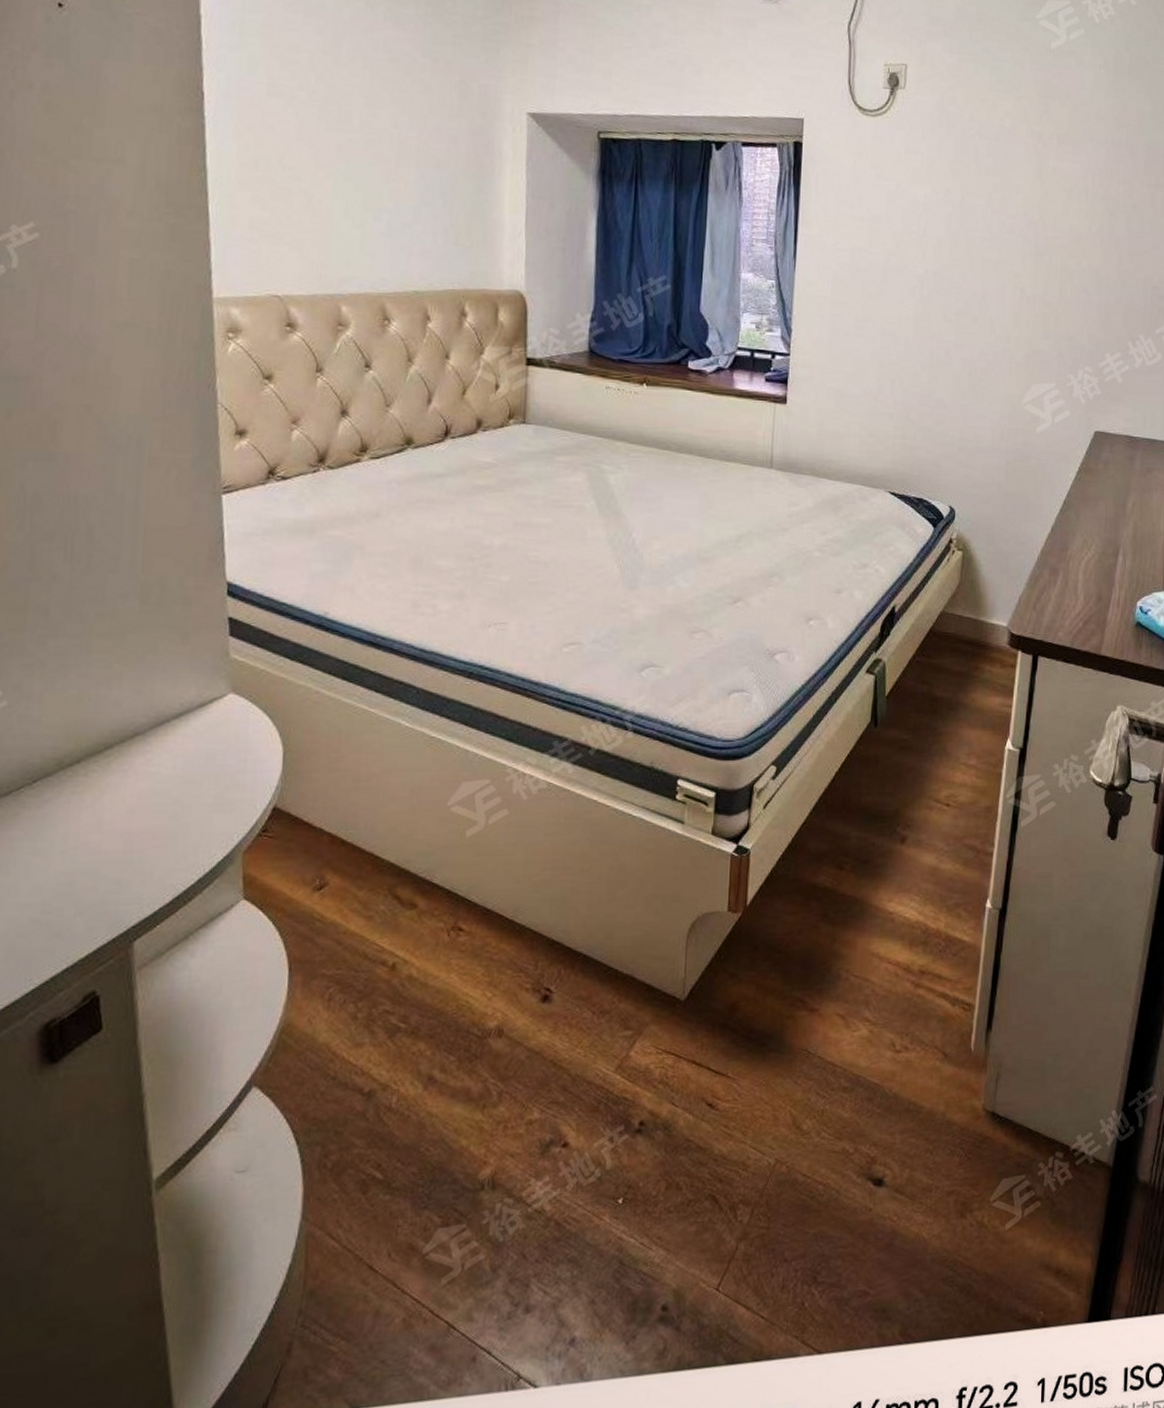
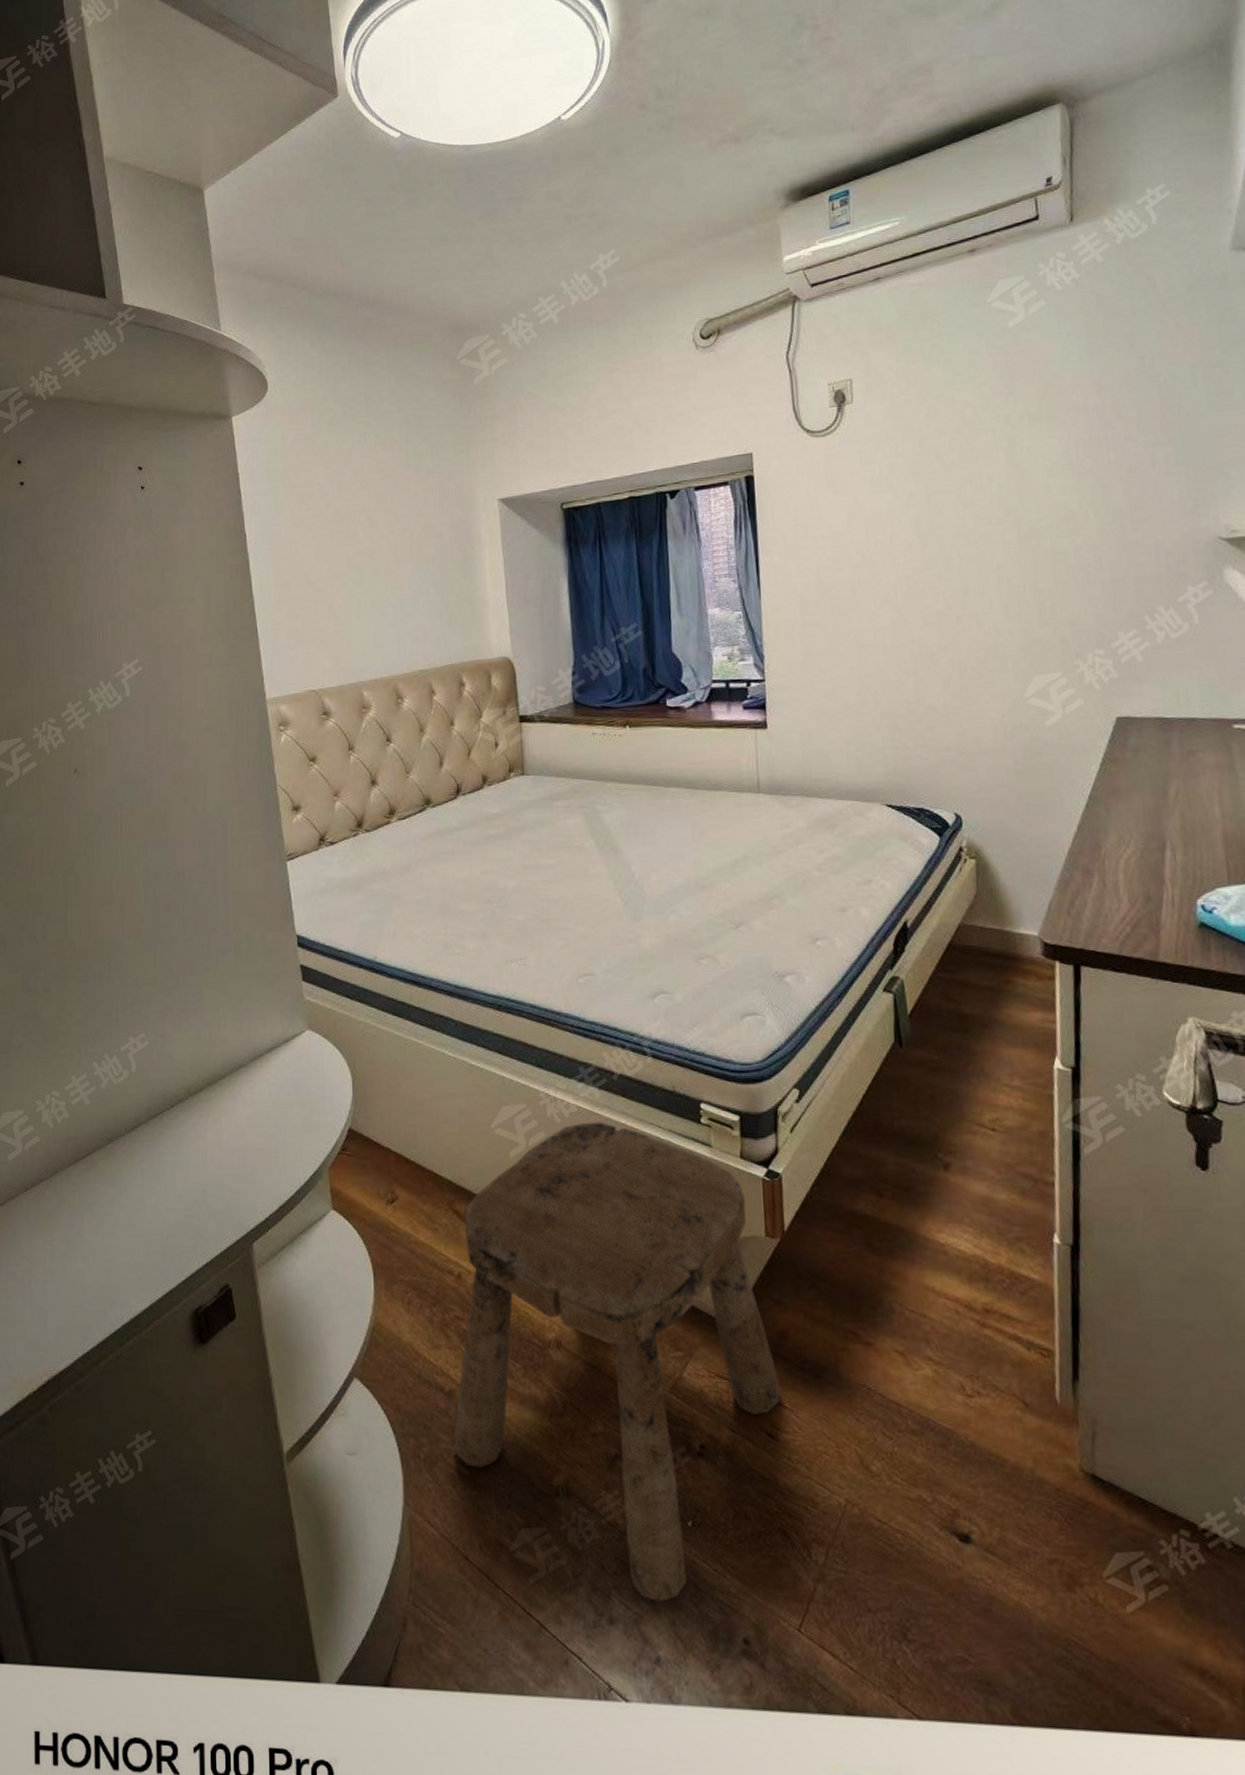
stool: none [369,799,725,1284] -> present [454,1122,780,1603]

